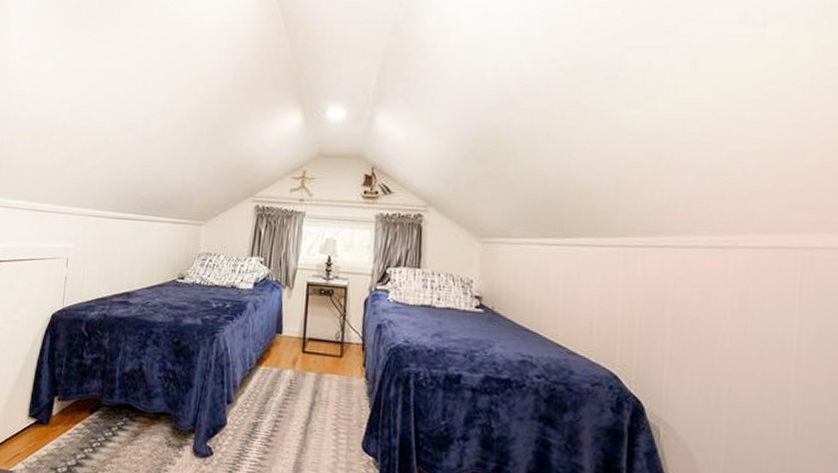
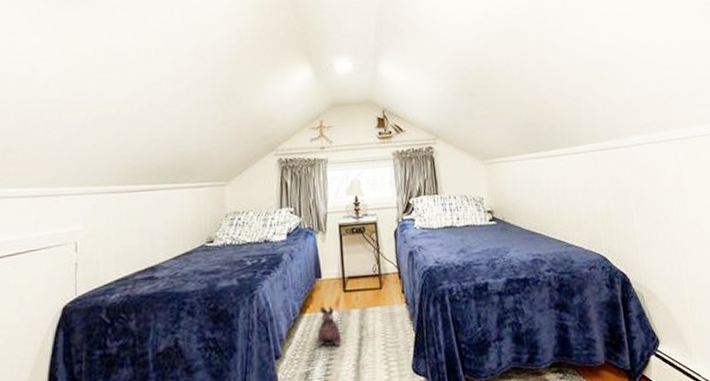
plush toy: none [268,362,293,405] -> present [316,305,341,346]

